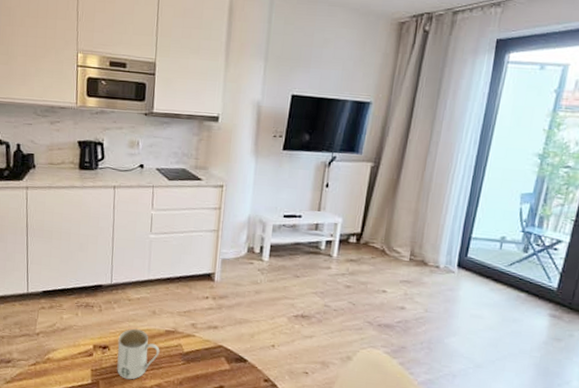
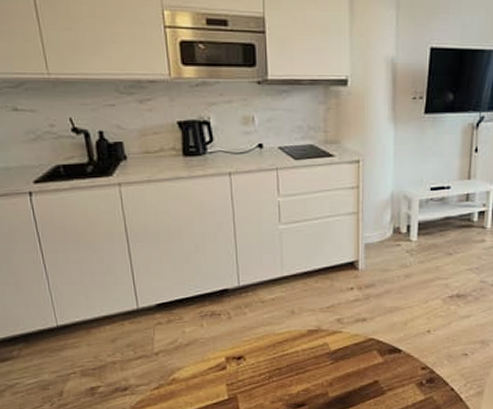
mug: present [117,328,160,380] -> none [254,333,304,389]

